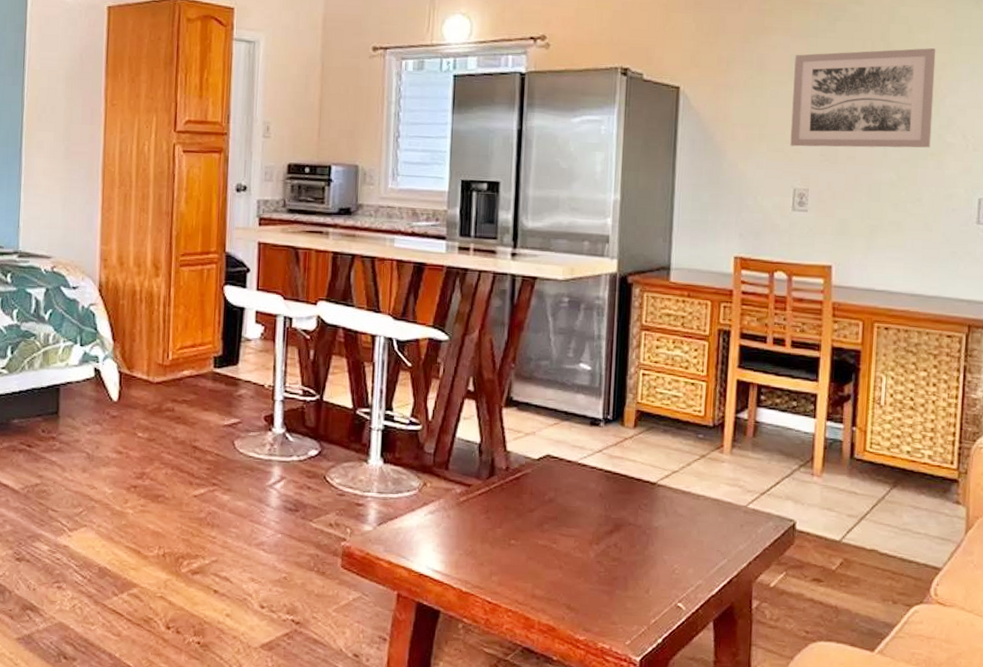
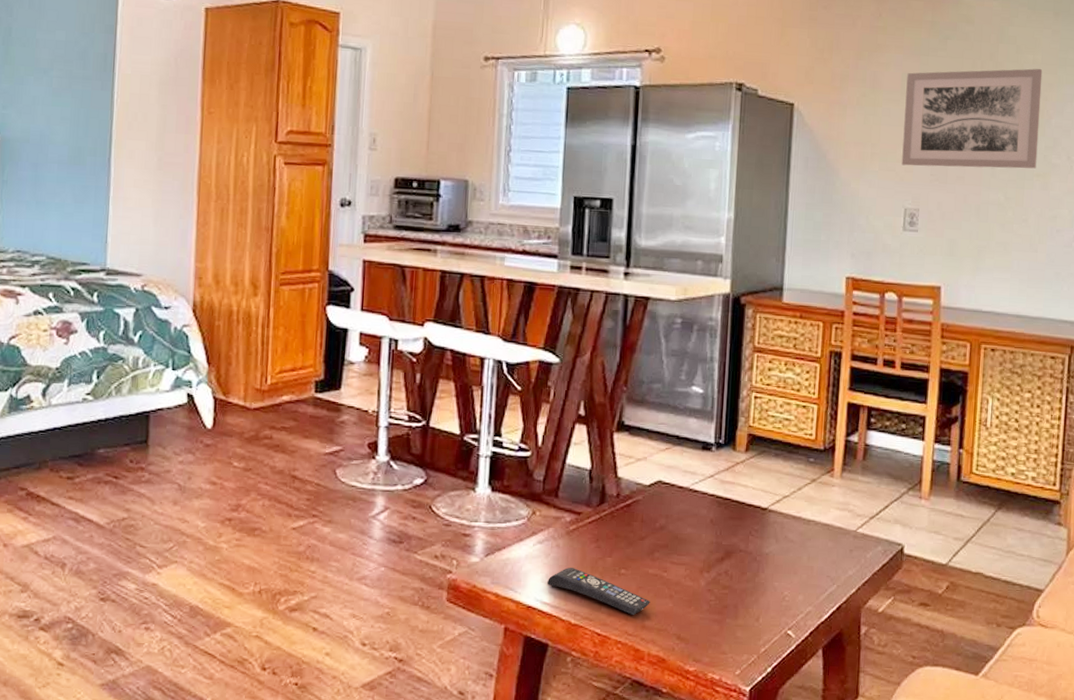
remote control: none [439,537,540,585] -> present [547,568,650,615]

